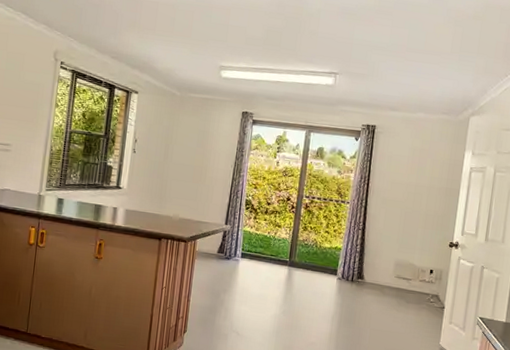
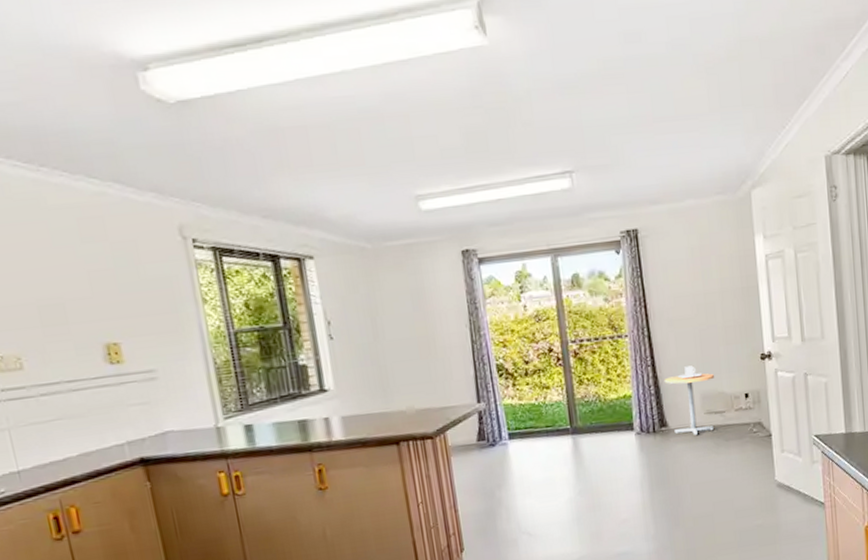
pedestal table: none [368,237,409,292] -> present [663,366,714,435]

